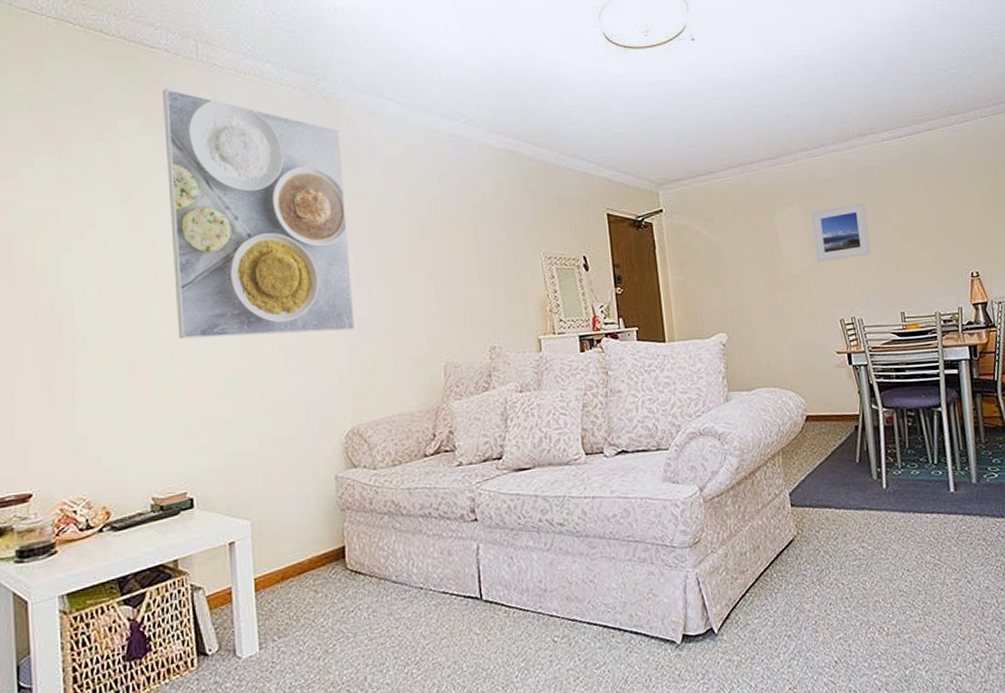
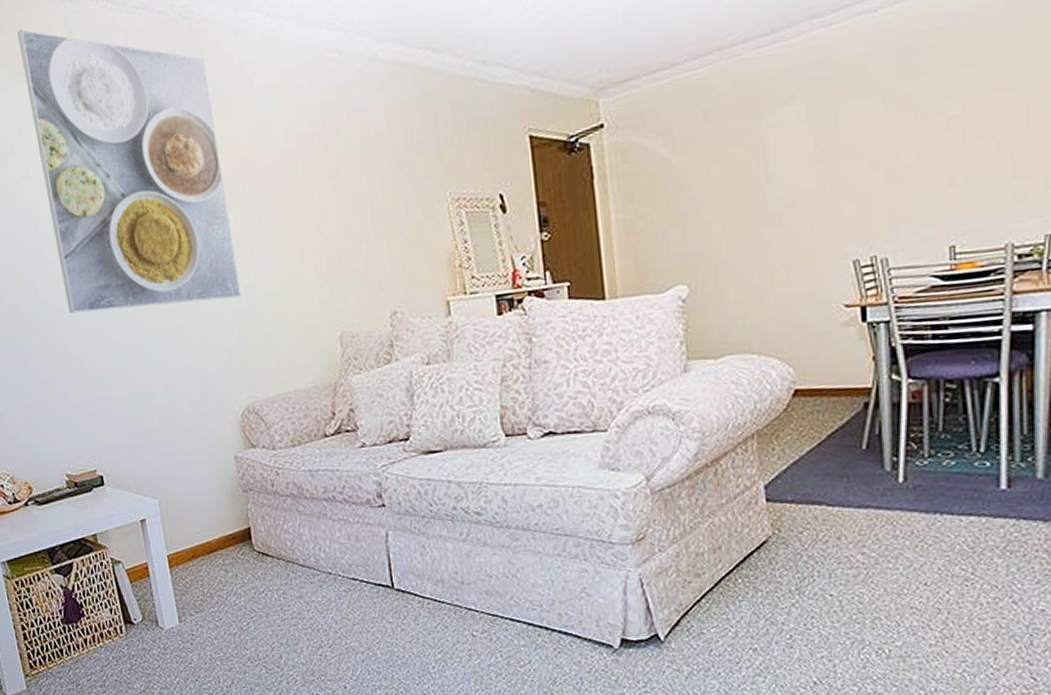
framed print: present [811,202,872,262] -> none [819,87,911,181]

